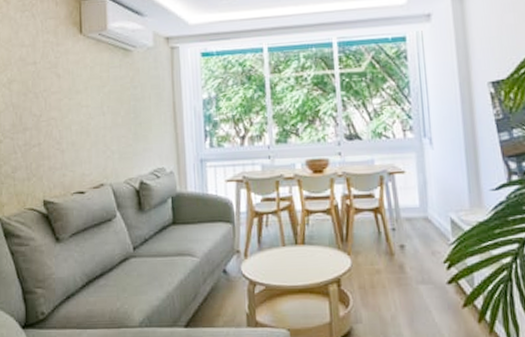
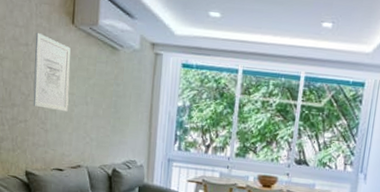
wall art: none [43,48,84,127] -> present [33,32,71,112]

